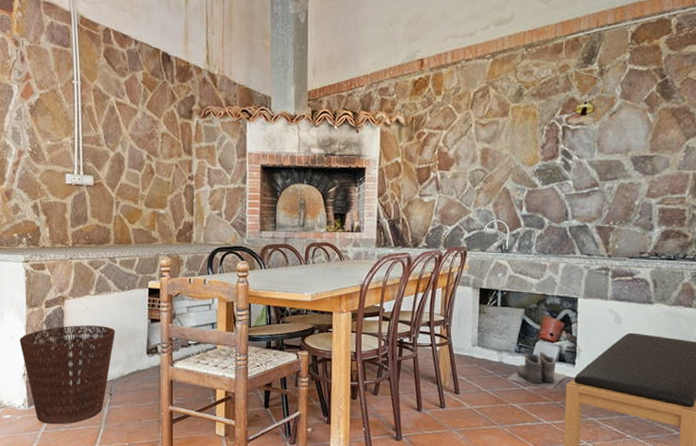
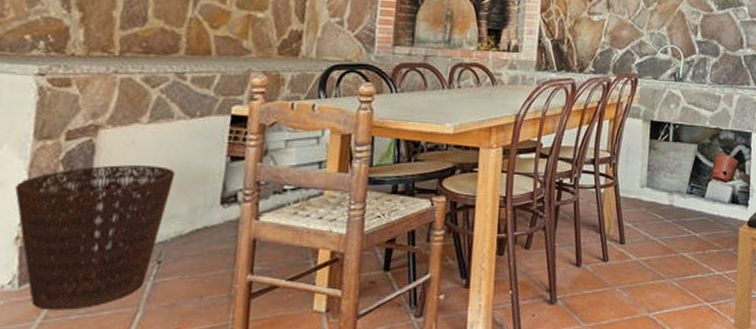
boots: present [507,352,566,390] -> none [677,192,739,236]

